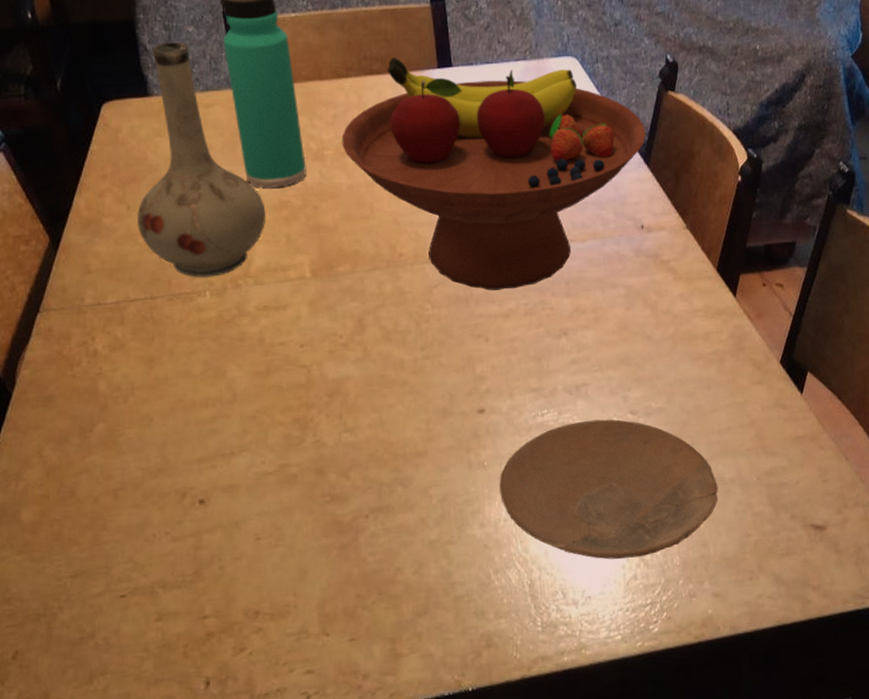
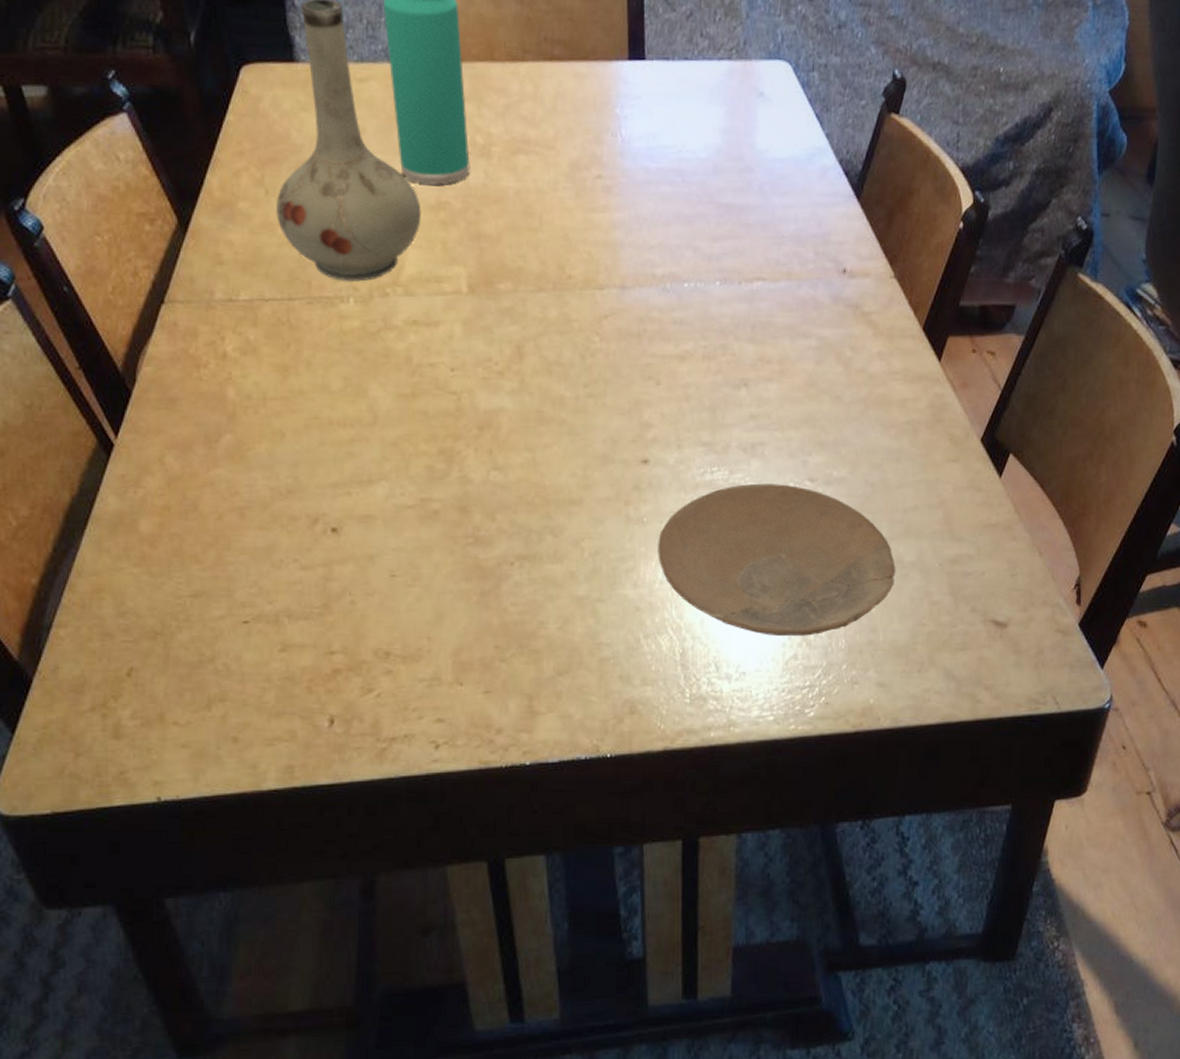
fruit bowl: present [341,58,646,291] -> none [512,42,860,328]

